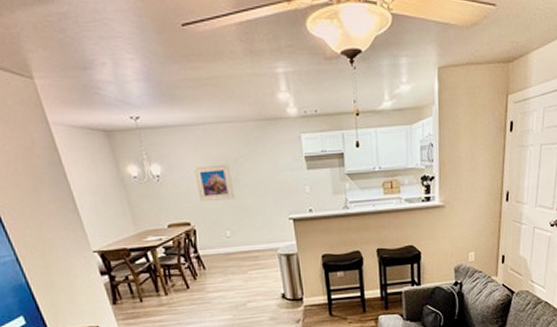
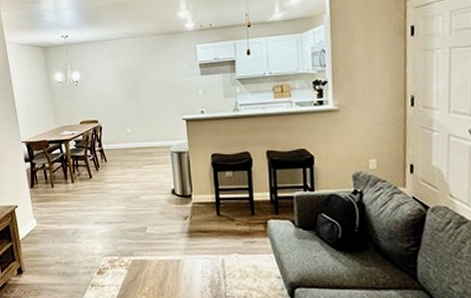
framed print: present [194,164,235,201] -> none [105,71,136,102]

